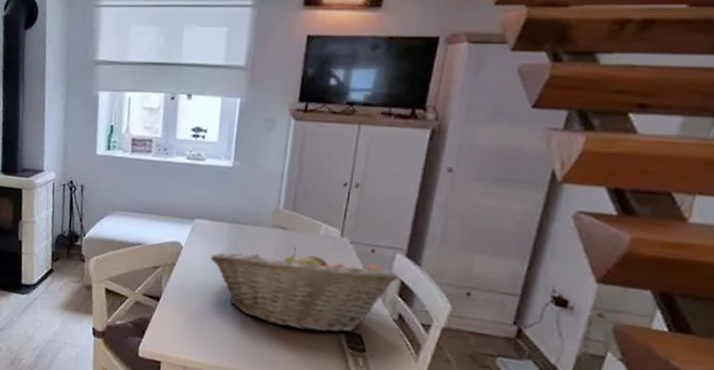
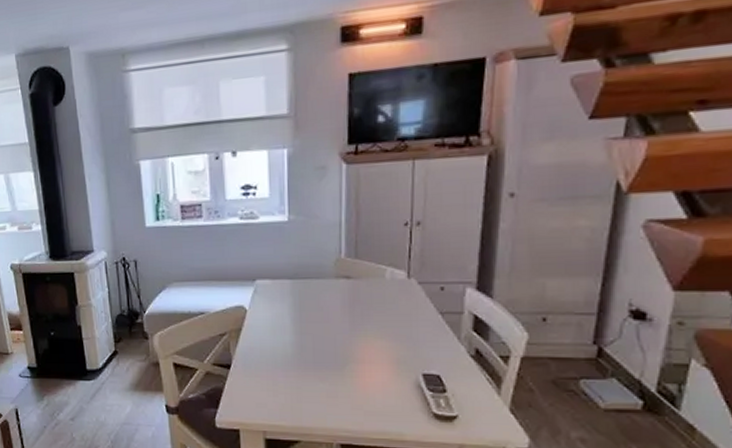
fruit basket: present [209,246,398,333] -> none [276,295,471,378]

